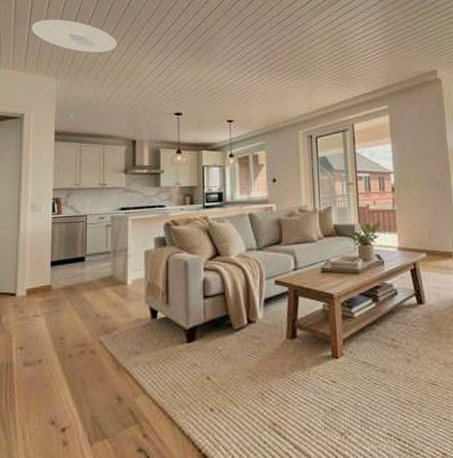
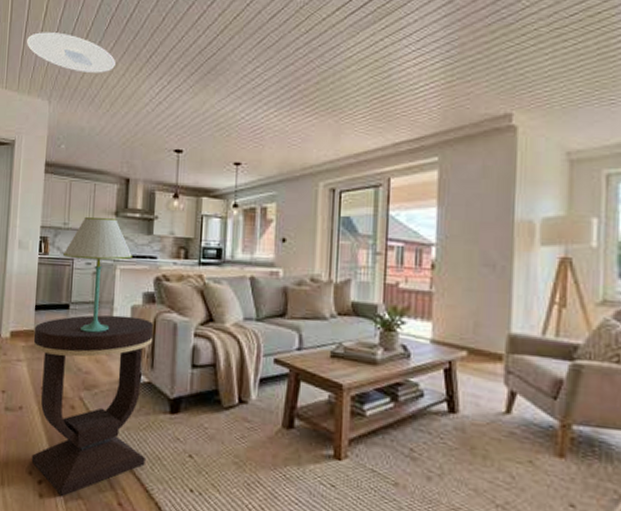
side table: none [50,260,167,440] -> present [31,315,154,497]
table lamp: none [77,176,142,280] -> present [63,216,132,333]

